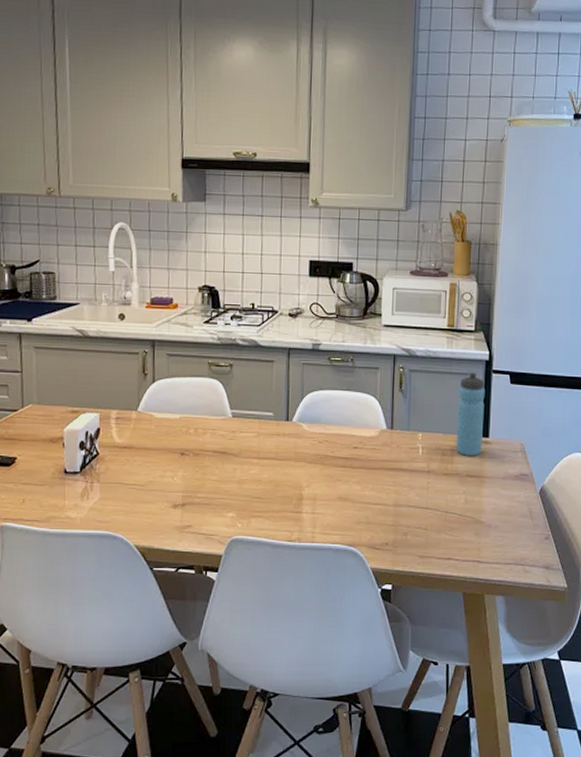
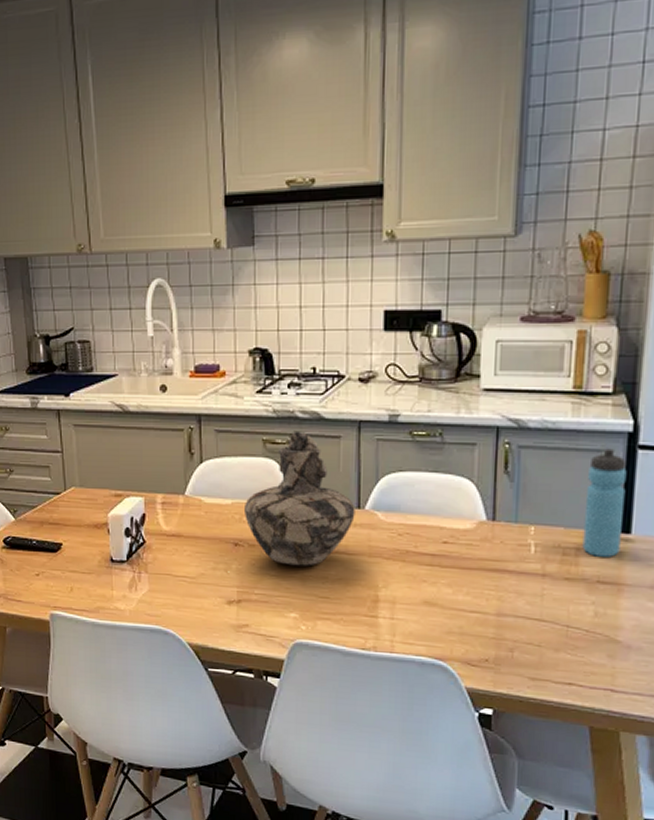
vase: none [190,355,285,471] -> present [243,430,355,566]

